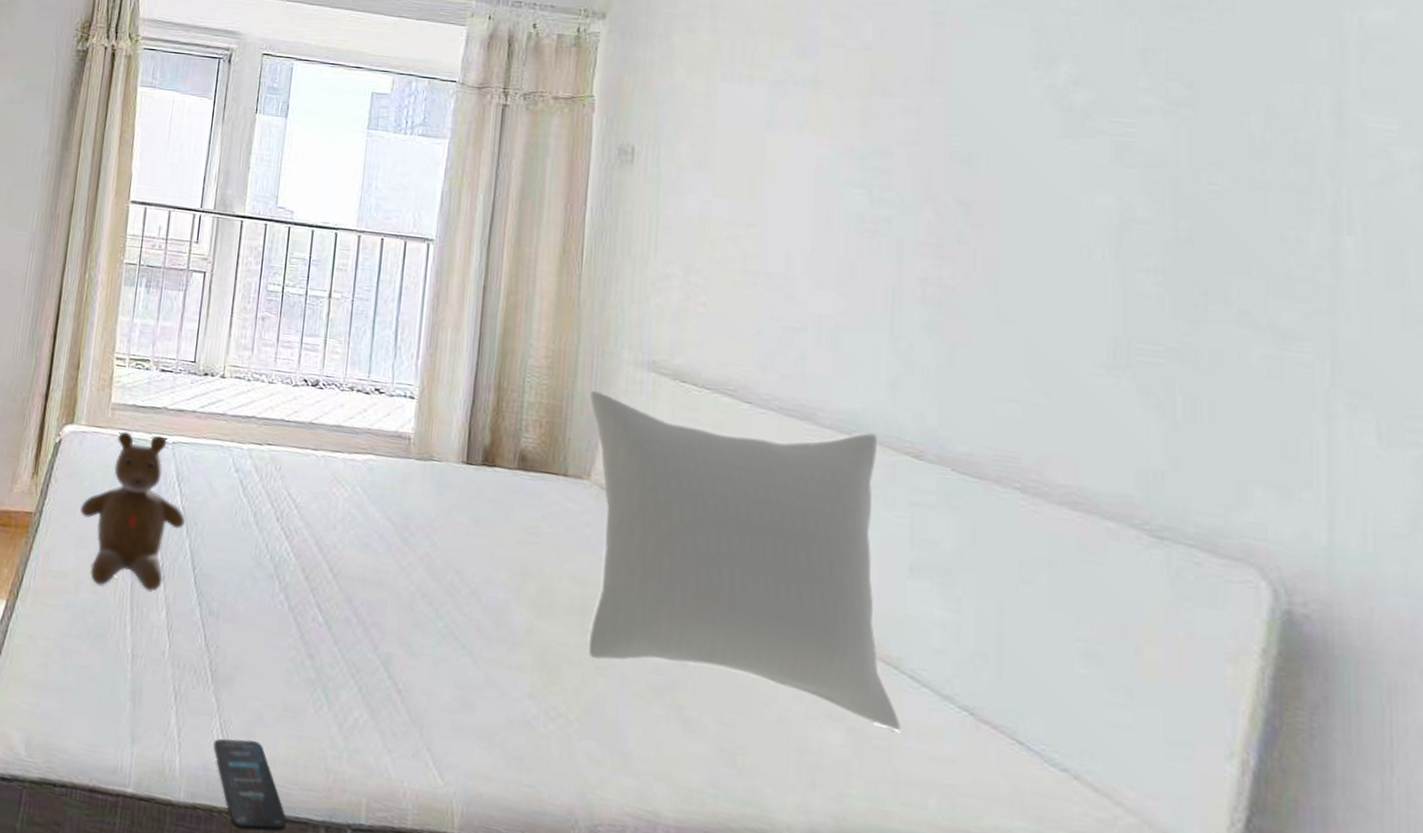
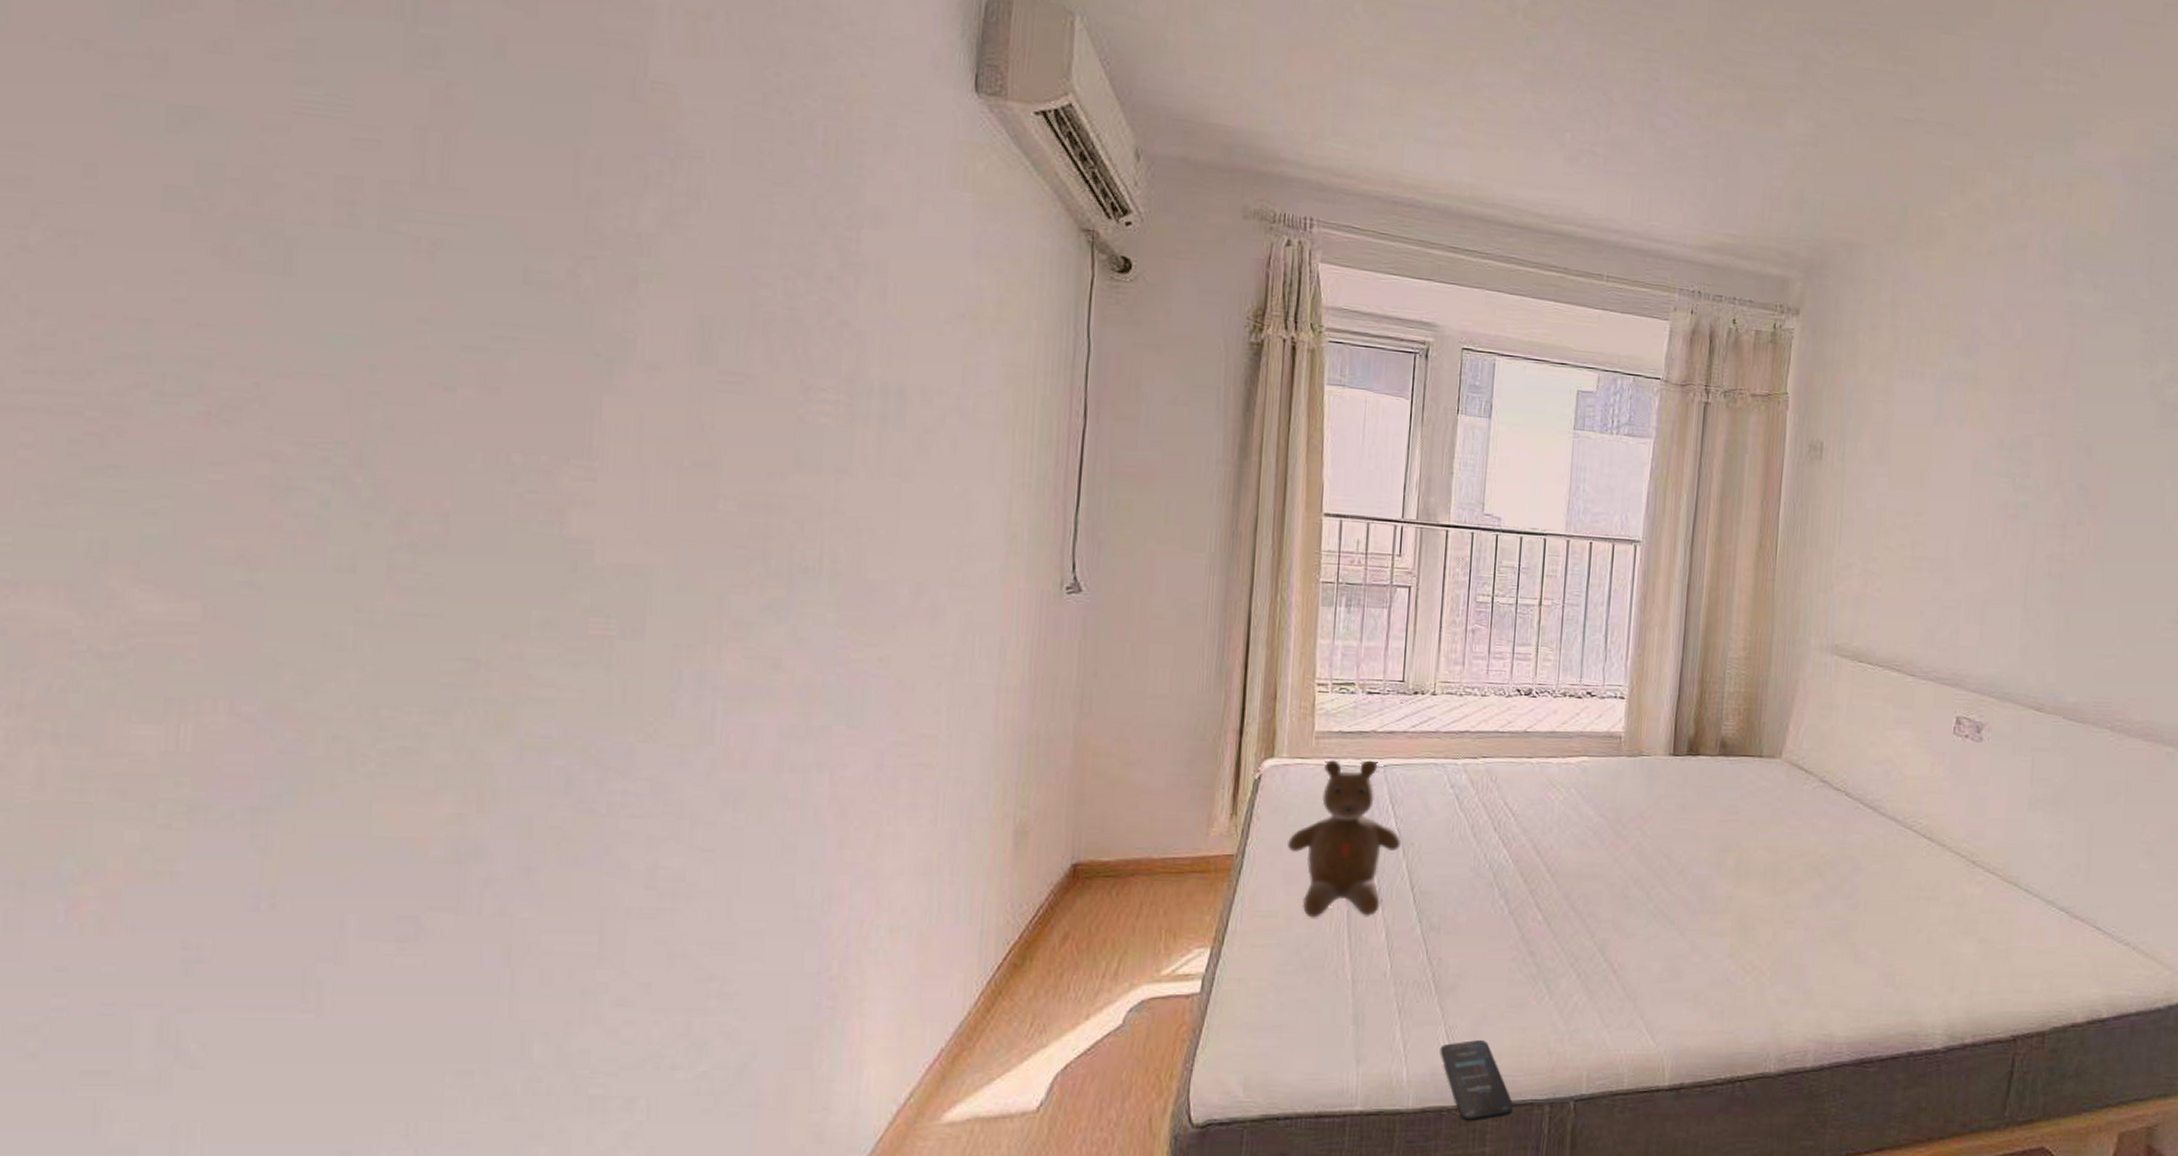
pillow: present [588,390,902,731] -> none [1779,676,2017,935]

